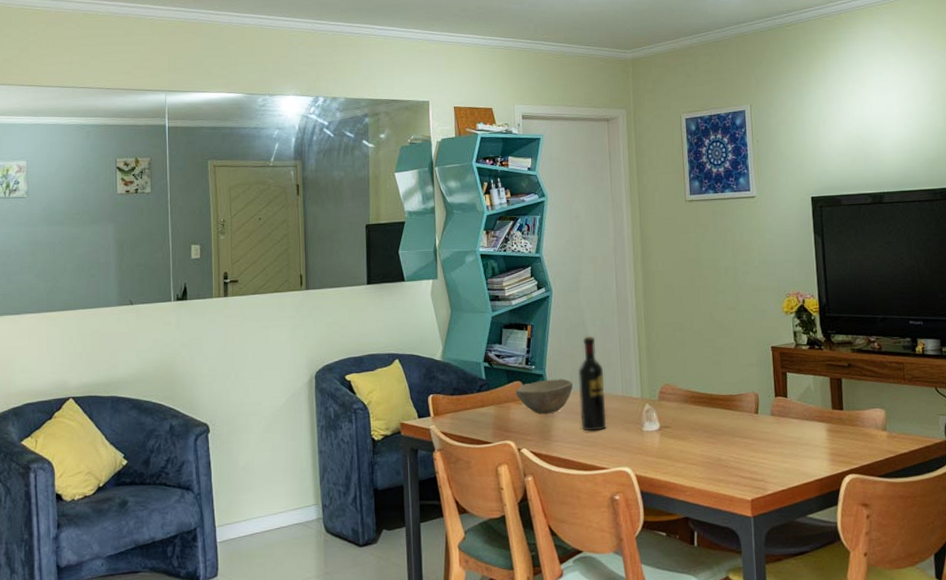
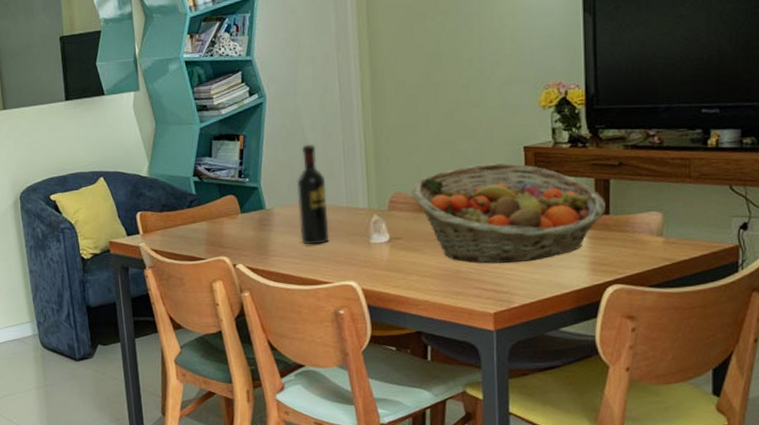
bowl: present [515,378,573,414] -> none [228,190,291,229]
fruit basket: none [677,360,841,453] -> present [410,163,607,264]

